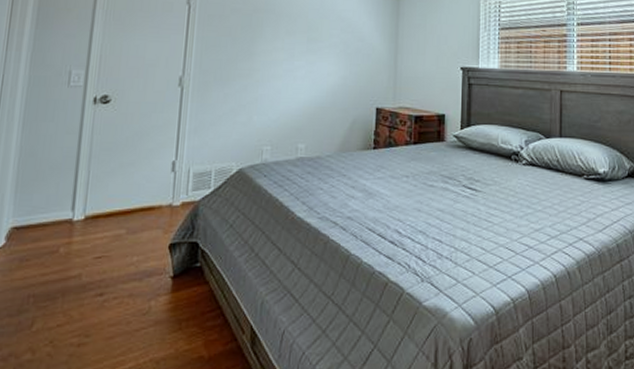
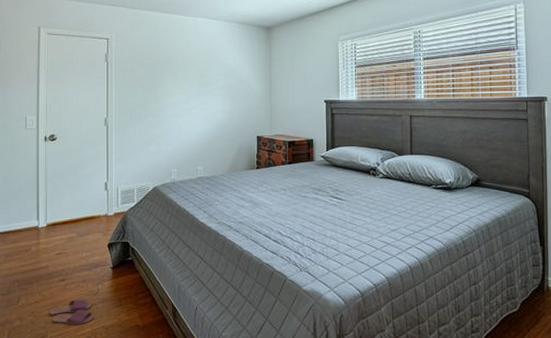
slippers: none [75,322,141,357] -> present [49,300,95,324]

